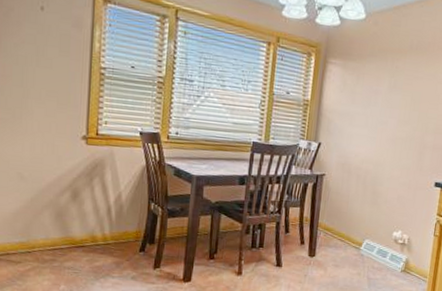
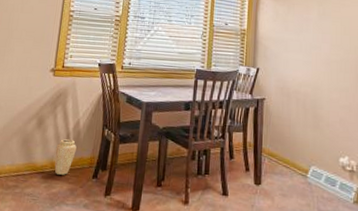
vase: none [95,213,120,249] -> present [54,139,77,175]

